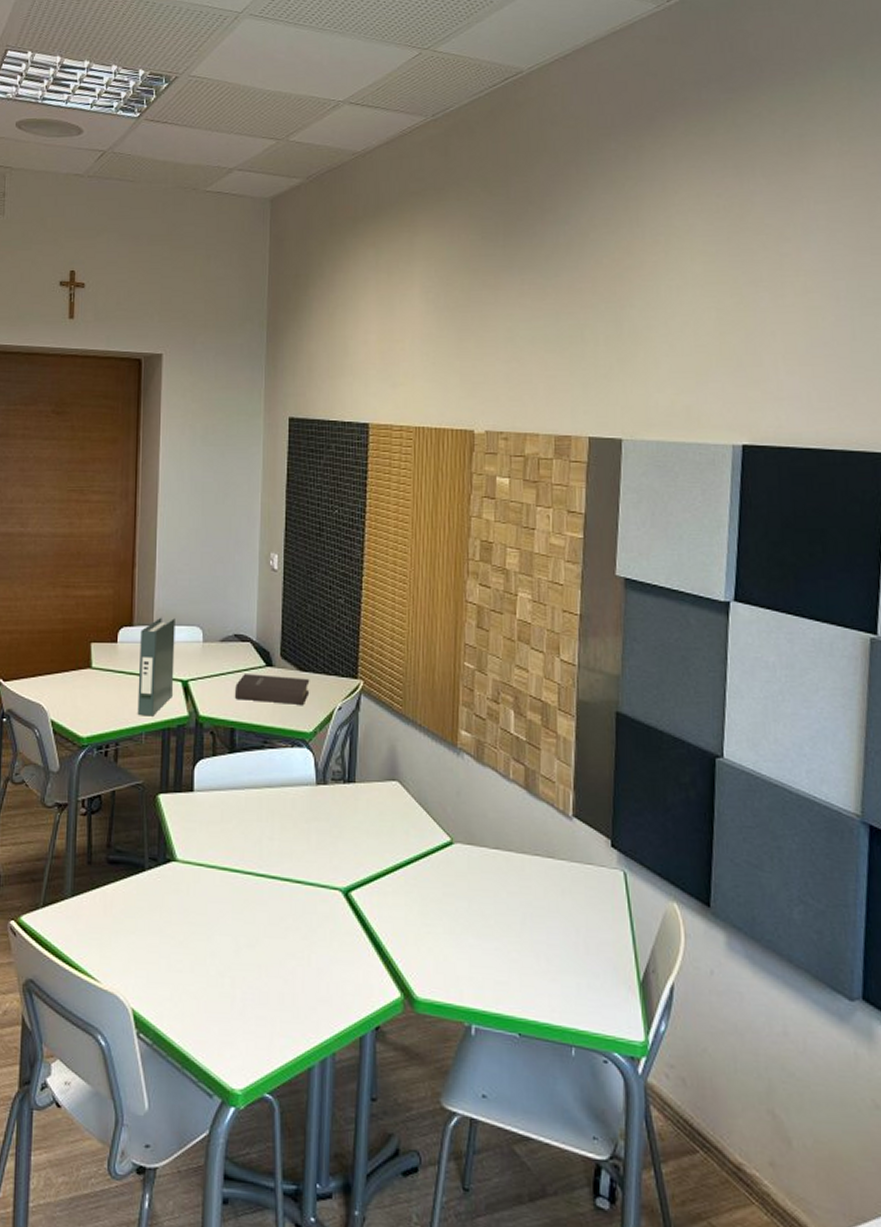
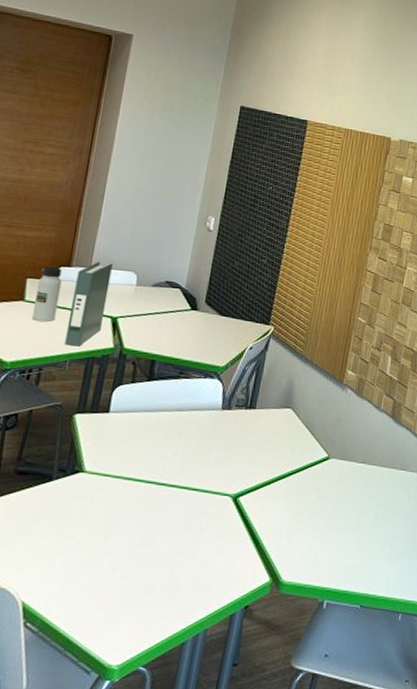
water bottle: none [102,627,126,691] -> present [32,266,62,323]
book: present [235,674,310,705] -> none [159,315,229,343]

